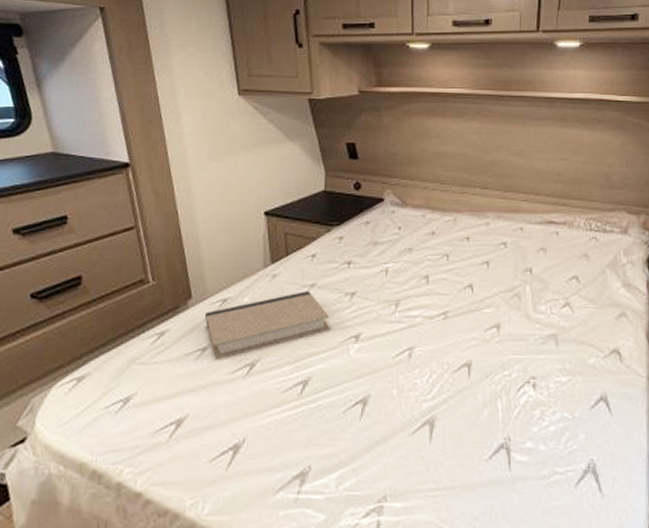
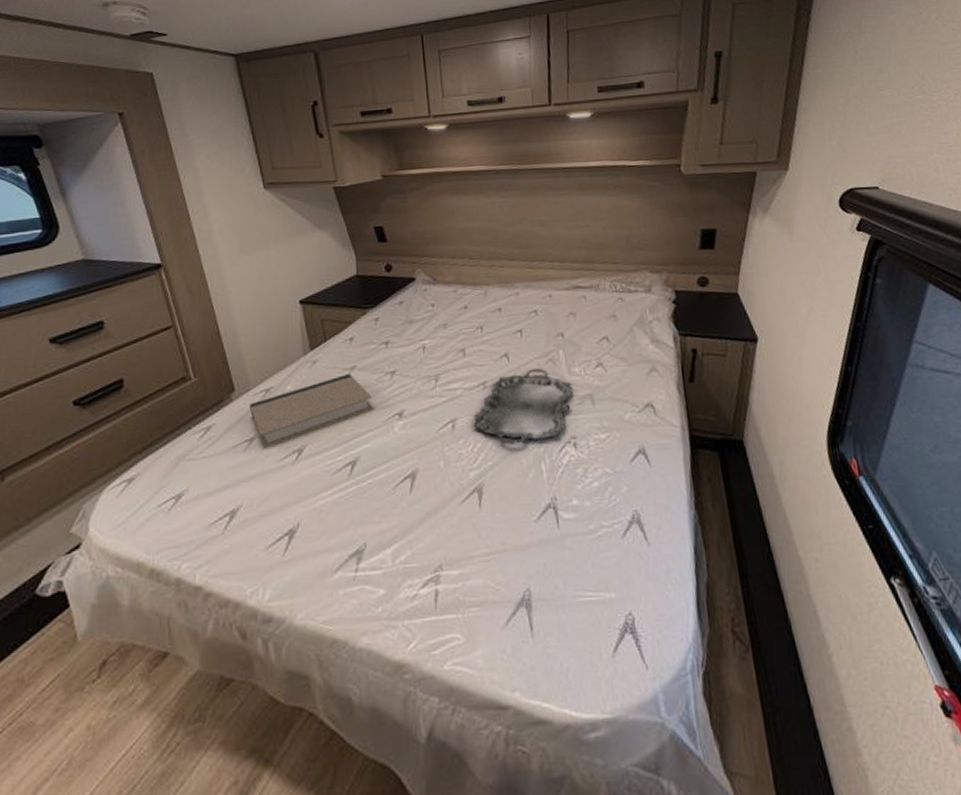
serving tray: none [430,302,537,379] -> present [473,368,574,445]

